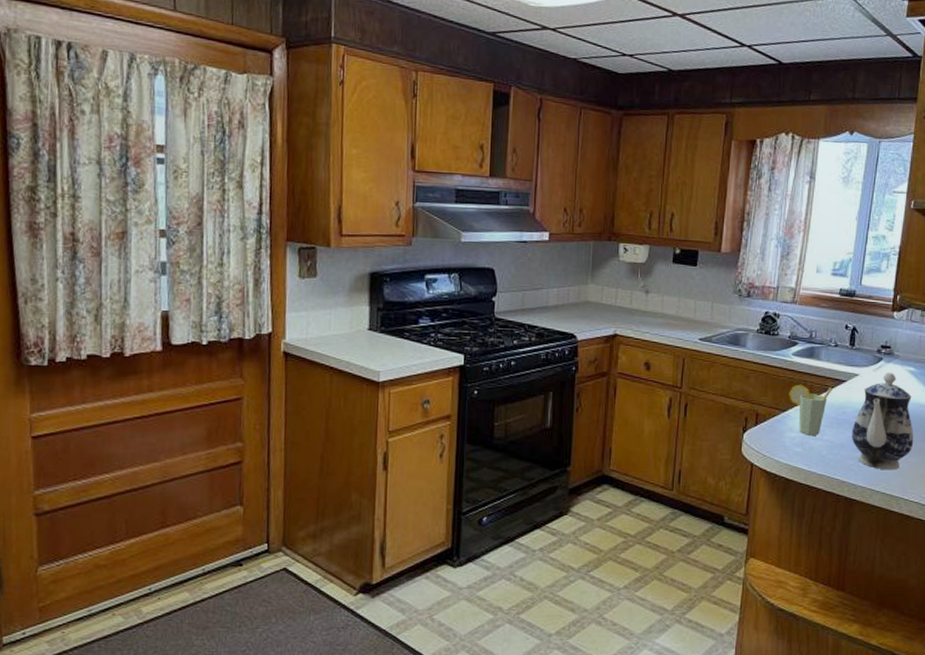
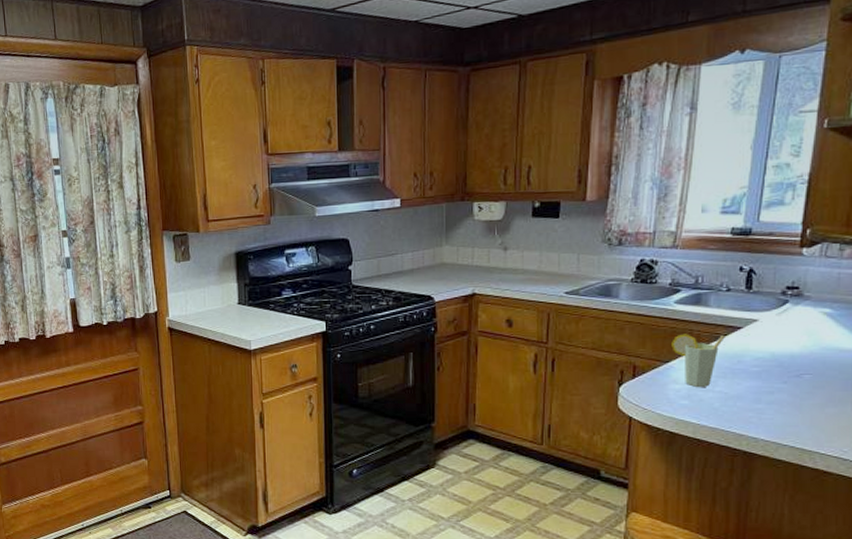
teapot: present [851,373,914,471] -> none [749,316,832,423]

